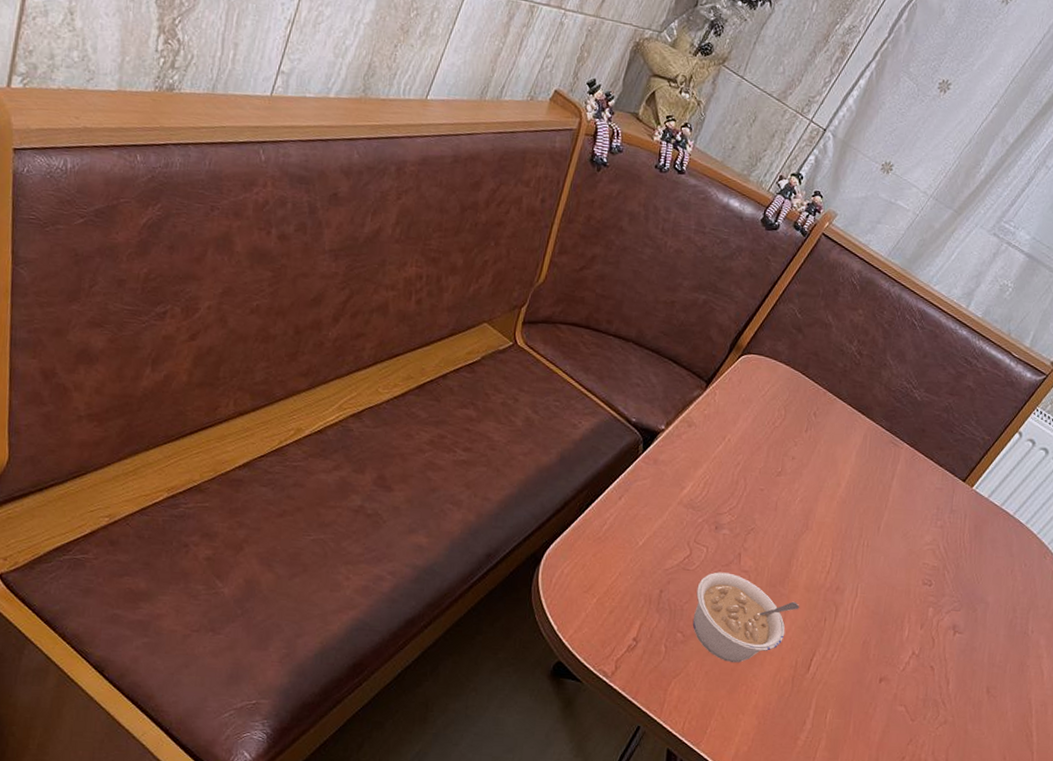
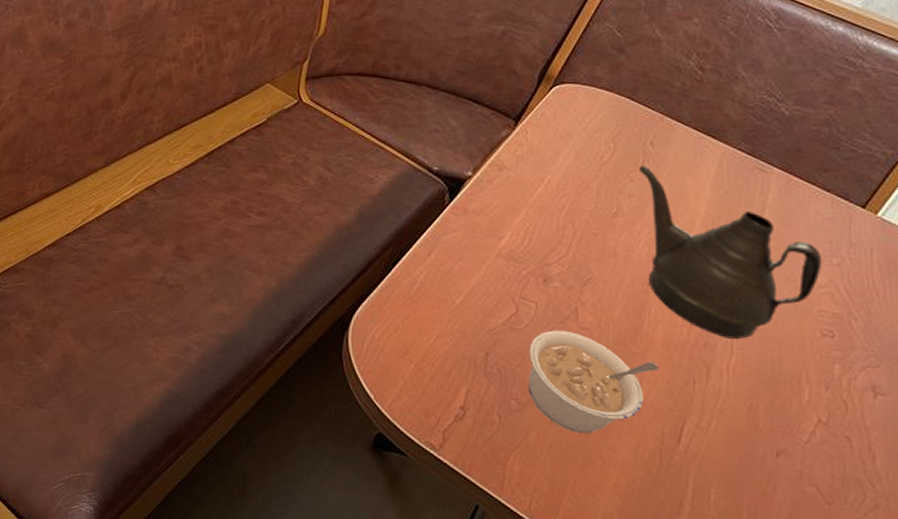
teapot: none [799,433,931,585] -> present [639,166,823,339]

